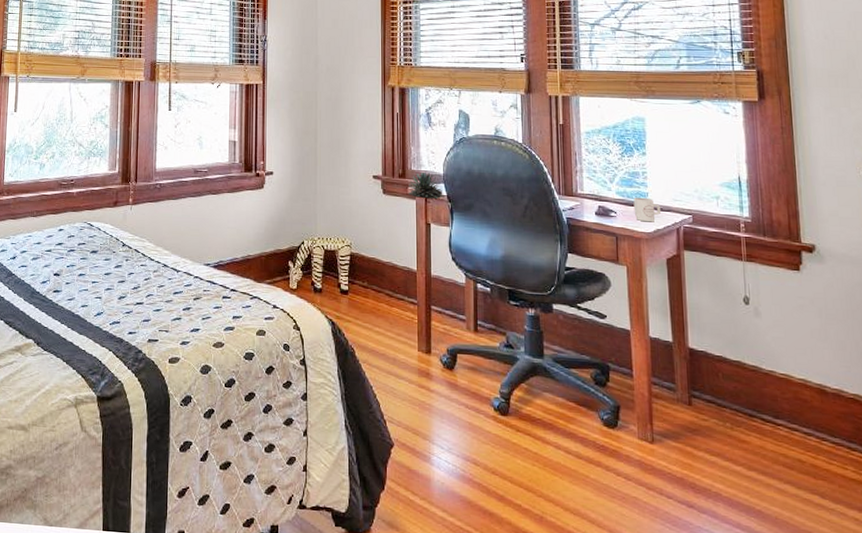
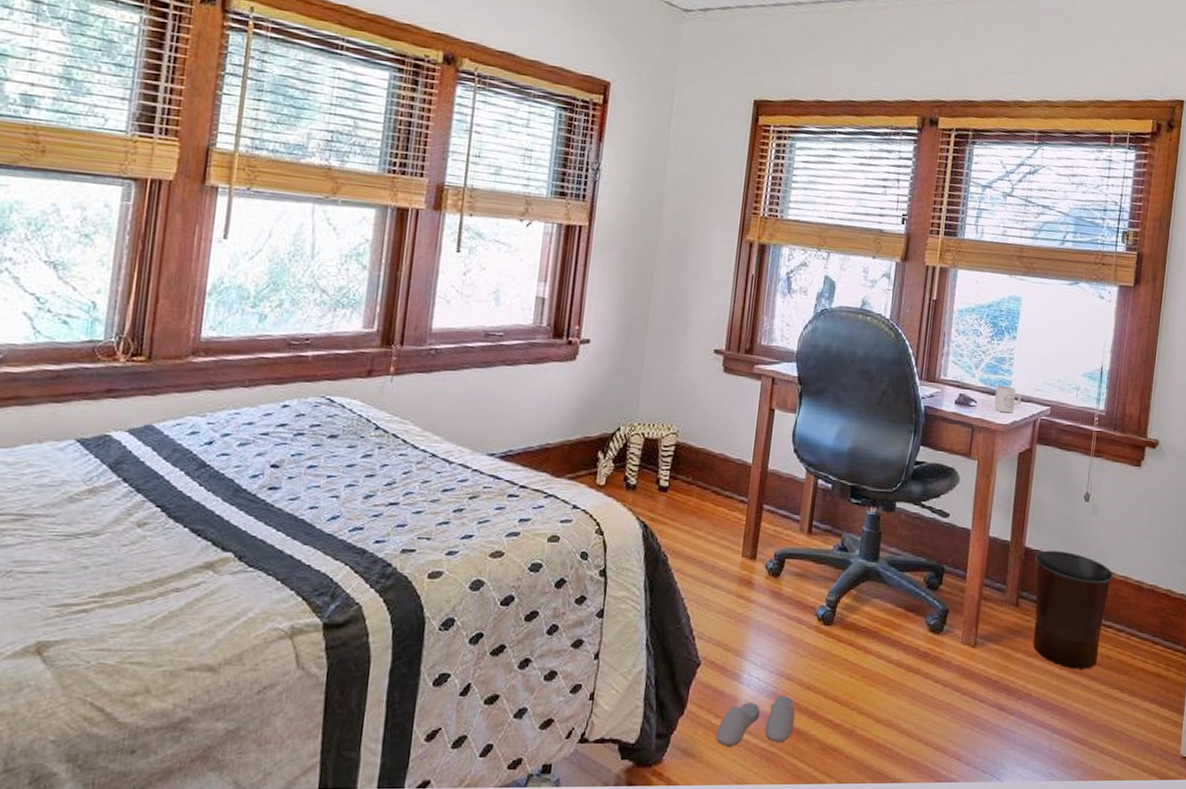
succulent plant: present [408,171,443,198] -> none [754,347,795,380]
slippers: none [415,479,486,523] -> present [715,696,795,746]
waste bin: none [701,351,790,472] -> present [1033,550,1114,669]

